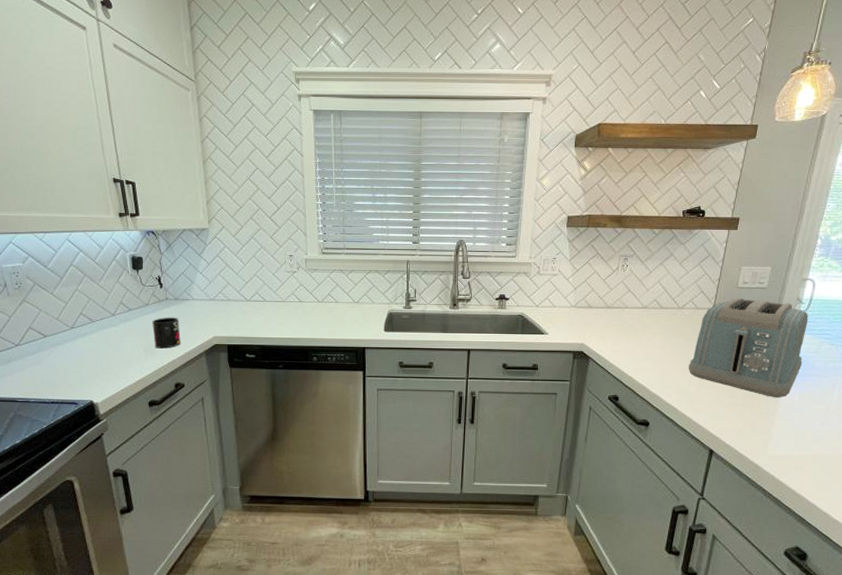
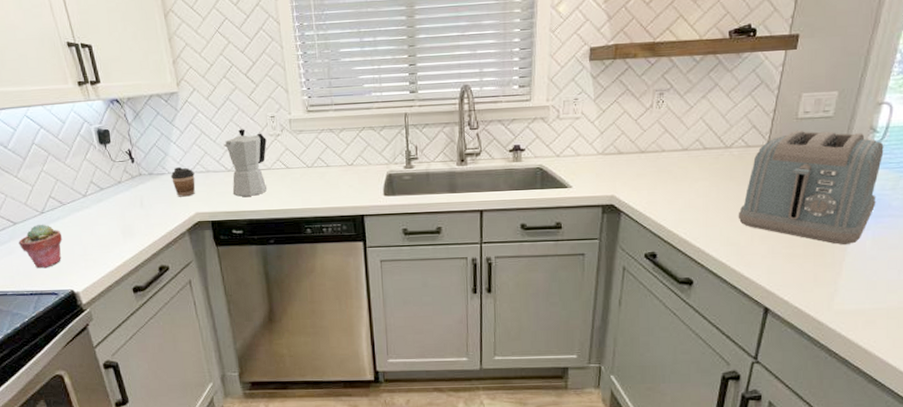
potted succulent: none [46,338,88,379] -> present [18,224,63,269]
mug: present [152,317,181,349] -> none [127,194,160,230]
coffee cup: none [194,294,216,322] -> present [170,166,196,197]
moka pot: none [244,264,284,324] -> present [223,129,268,197]

